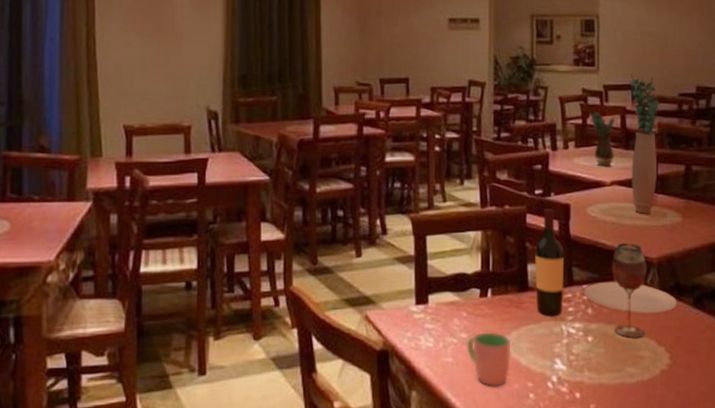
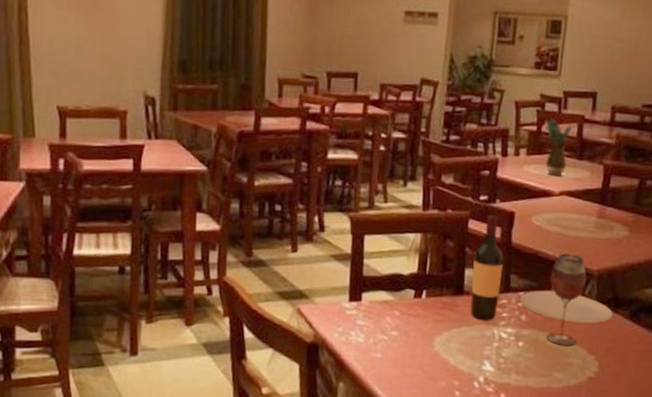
cup: present [466,332,512,387] -> none [396,331,442,383]
vase: present [629,74,660,214] -> none [580,81,622,226]

